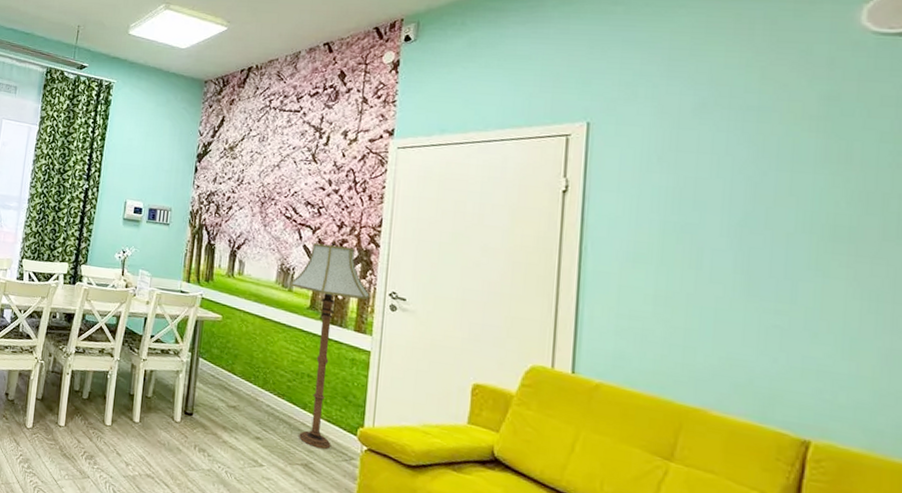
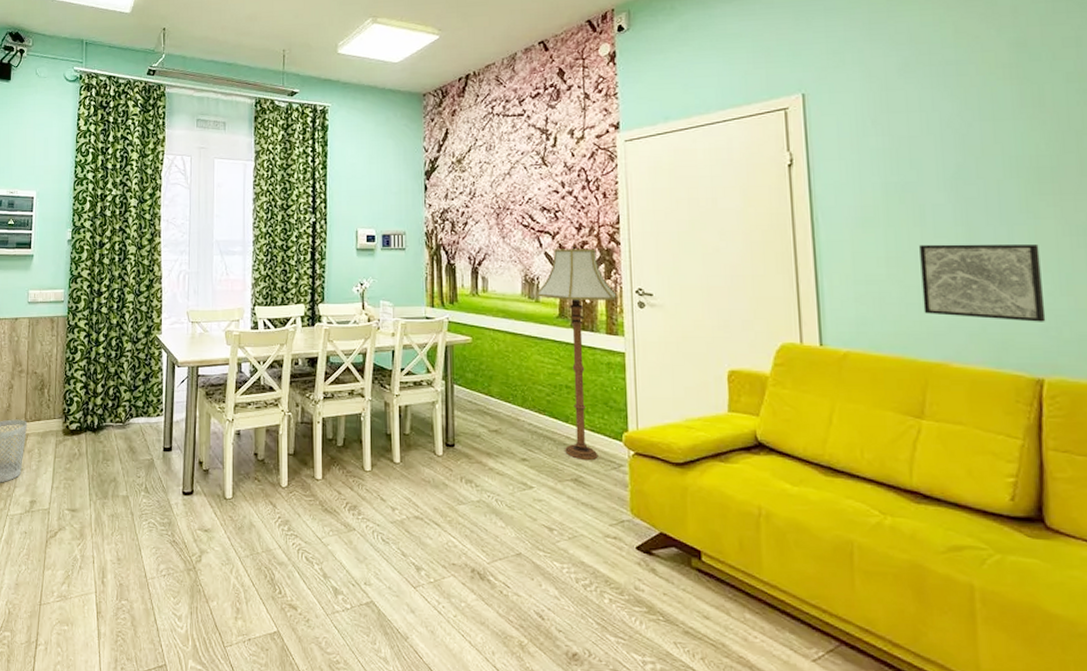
wall art: none [687,287,824,384] -> present [919,244,1046,322]

